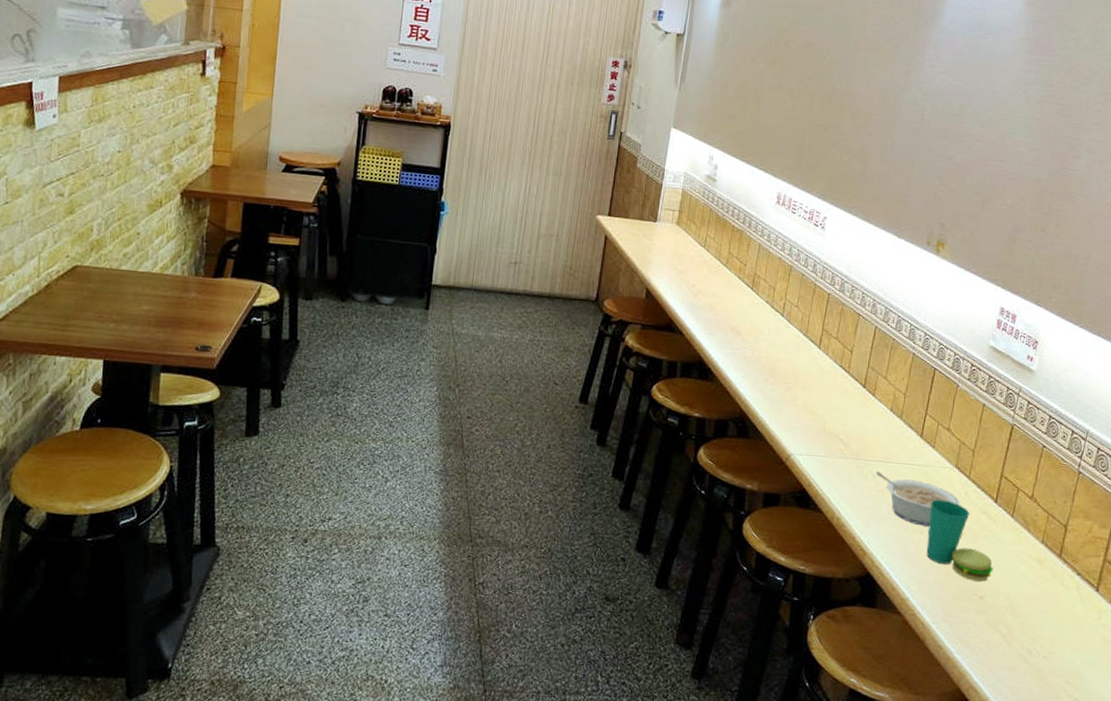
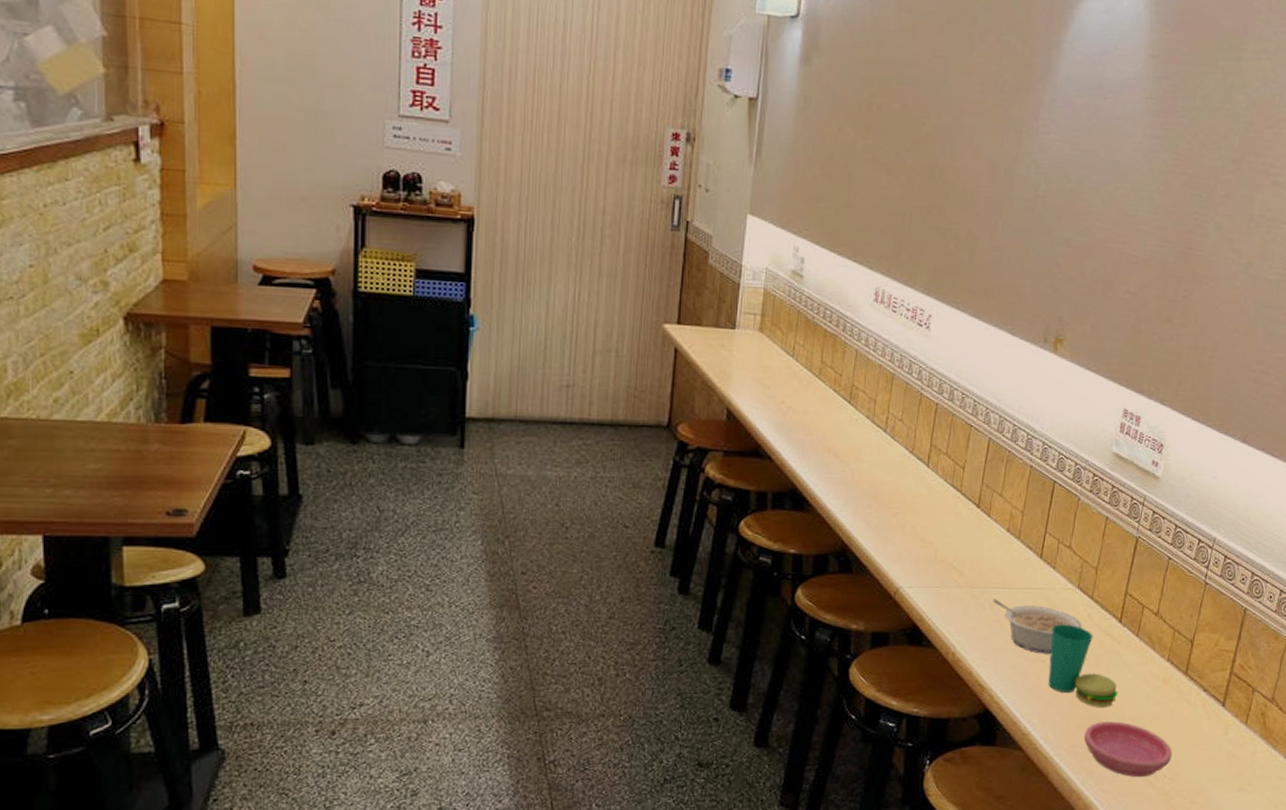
saucer: none [960,595,1046,653] -> present [1084,721,1172,778]

